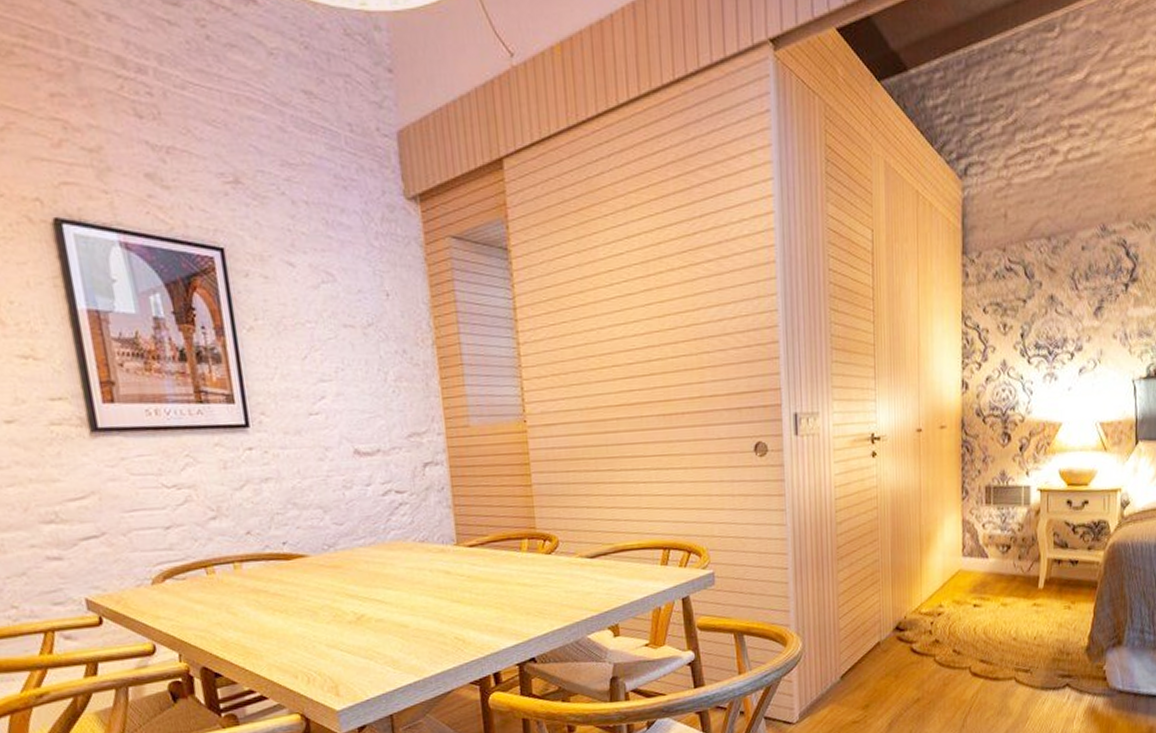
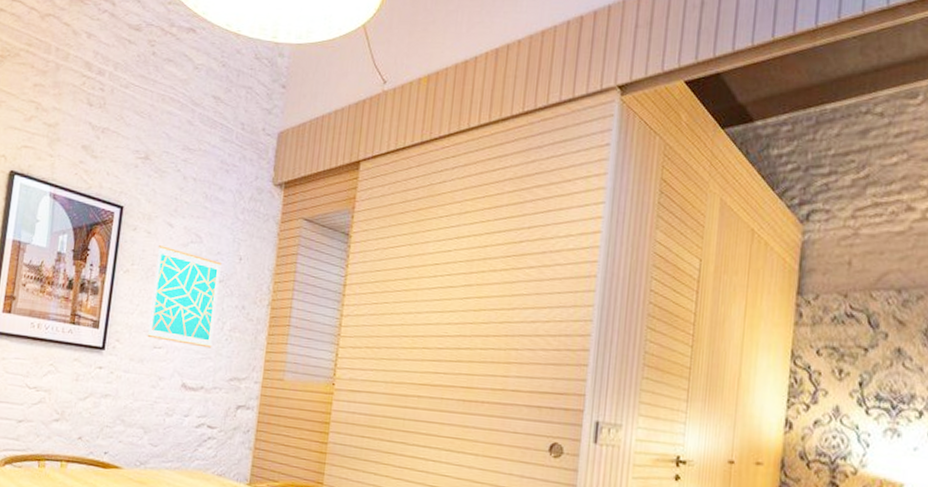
wall art: none [282,291,379,405] -> present [147,245,222,348]

